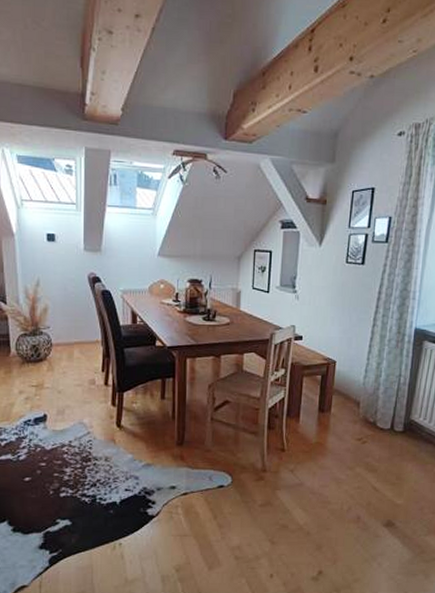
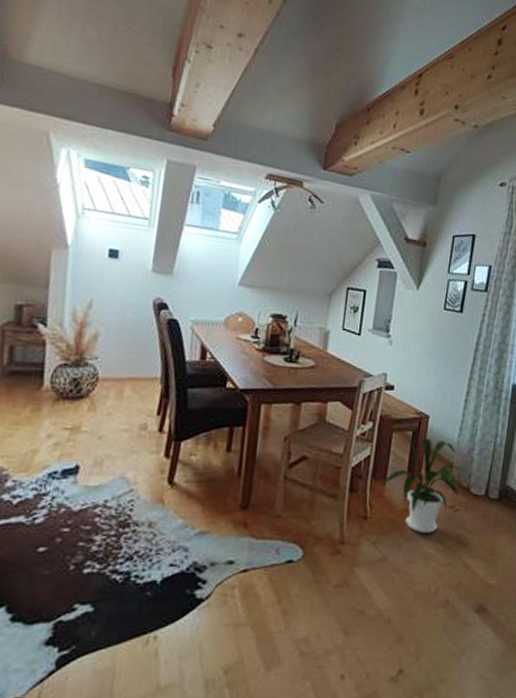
house plant: none [294,381,372,462] -> present [380,438,466,533]

